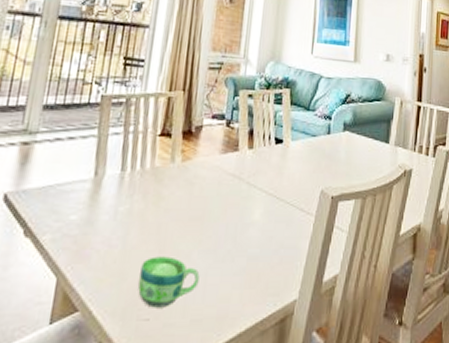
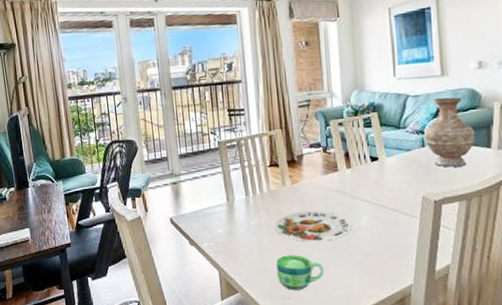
plate: none [148,198,242,239] -> present [273,211,351,242]
vase: none [331,83,377,160] -> present [424,97,475,167]

